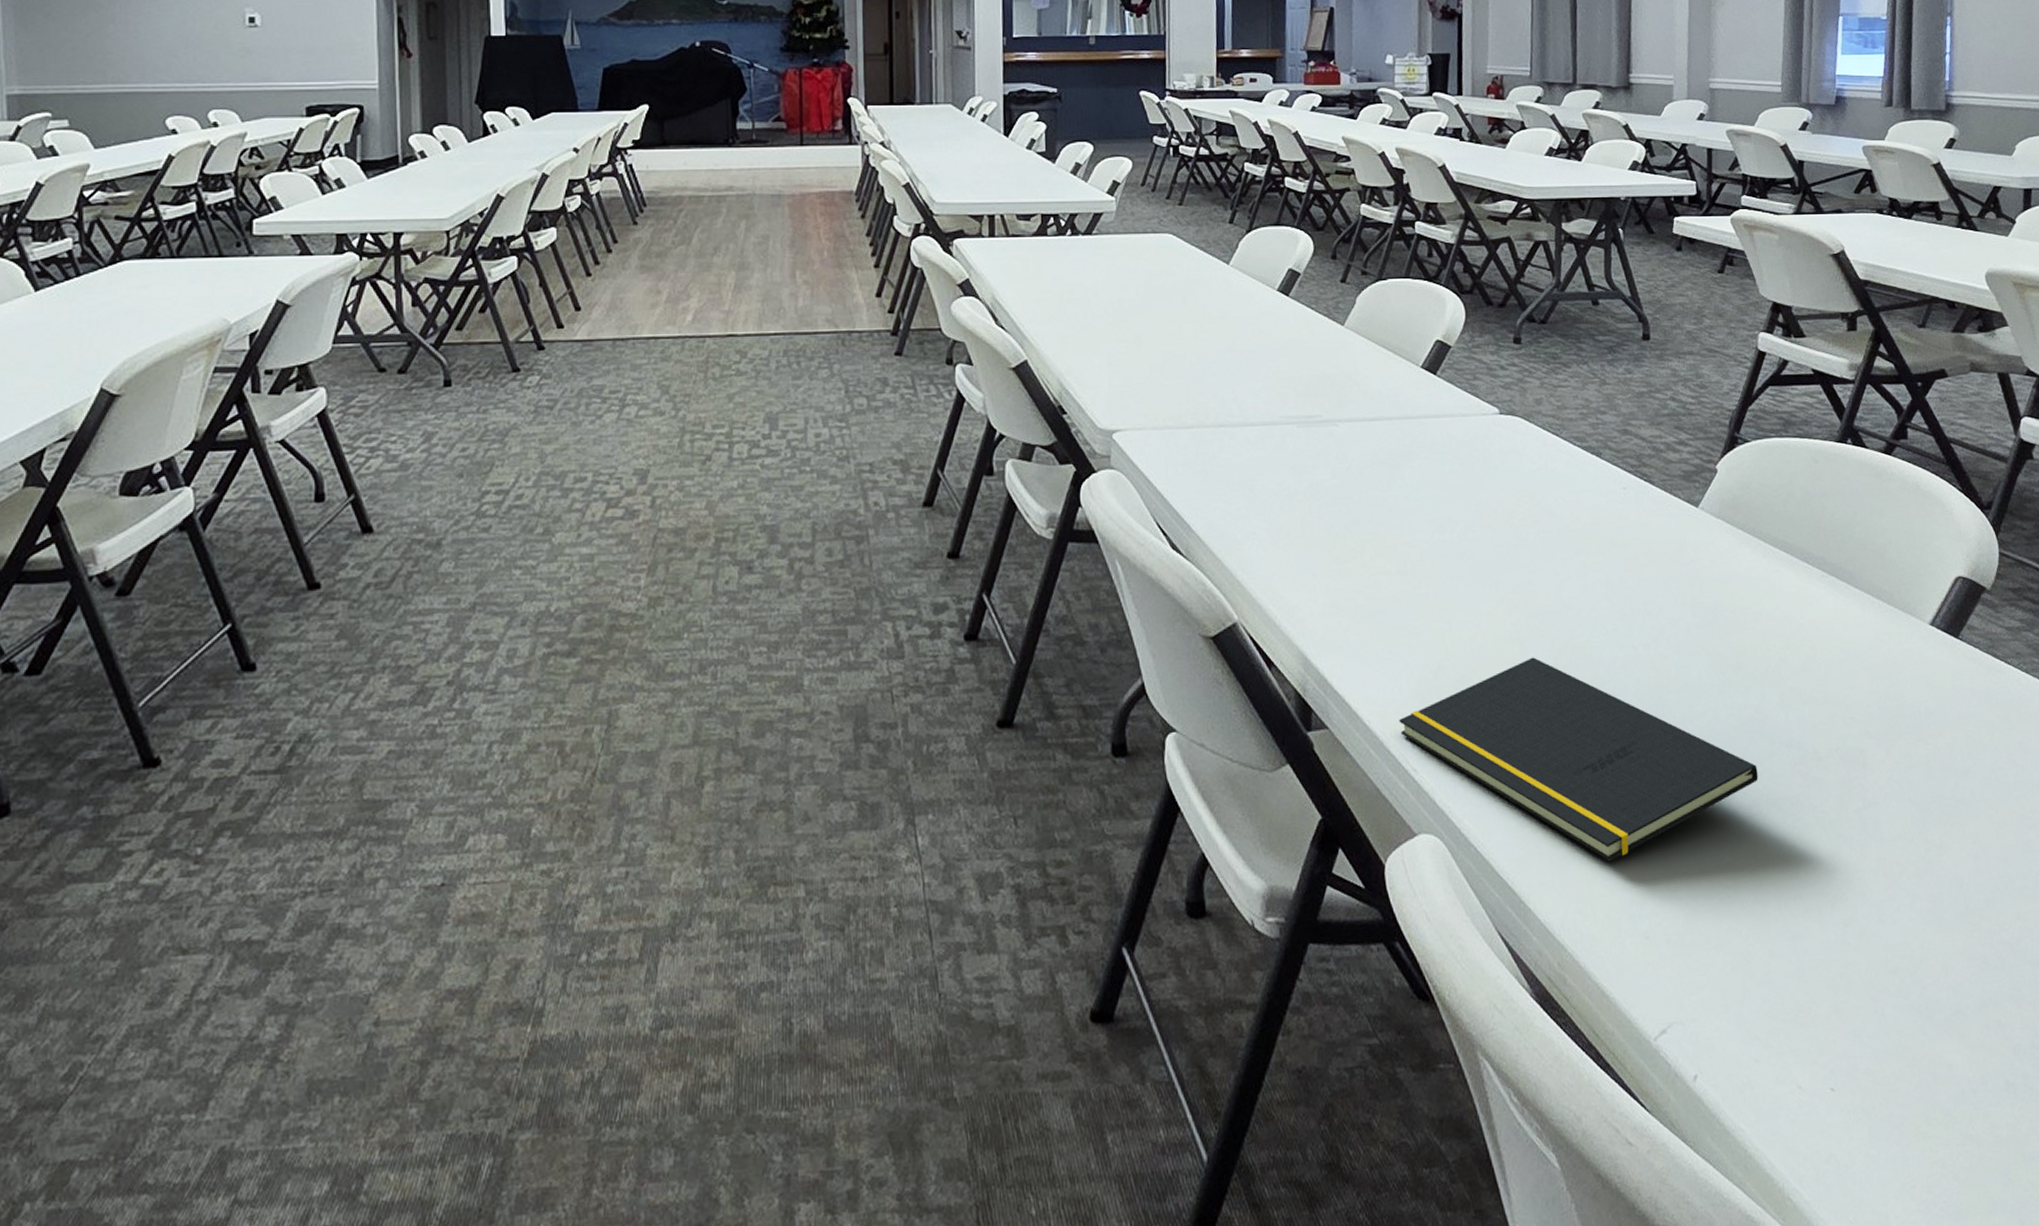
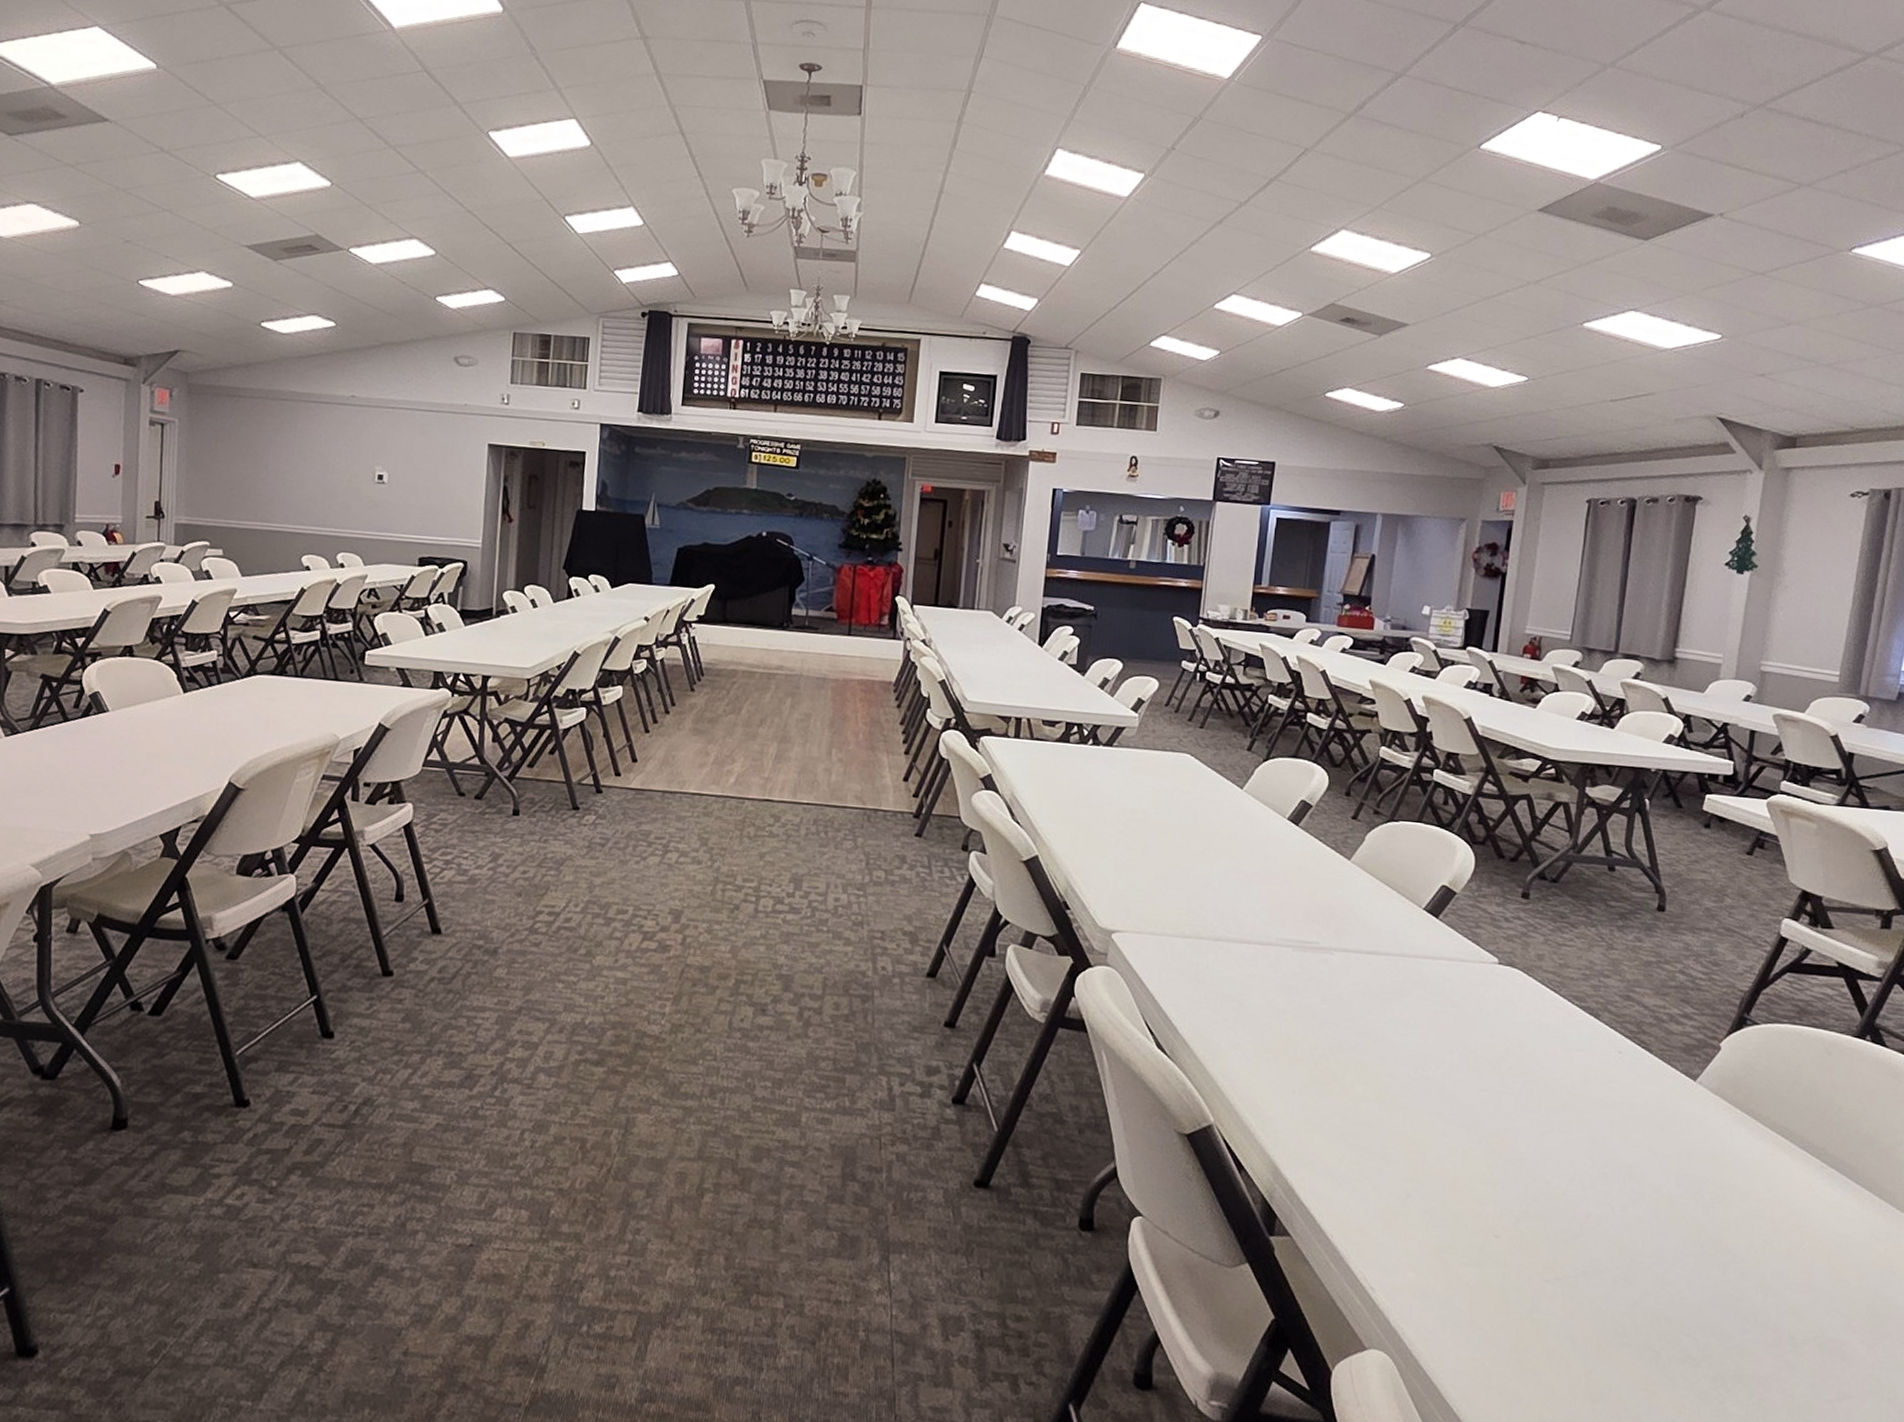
notepad: present [1399,657,1758,862] -> none [1362,1200,1727,1407]

